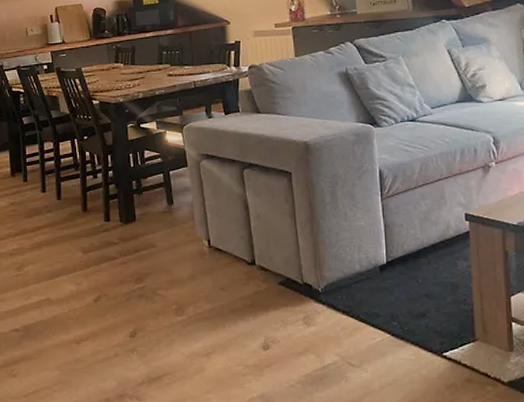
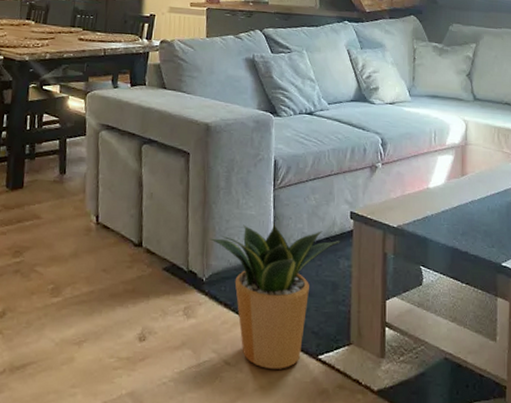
potted plant: none [321,231,456,368] -> present [210,223,340,369]

